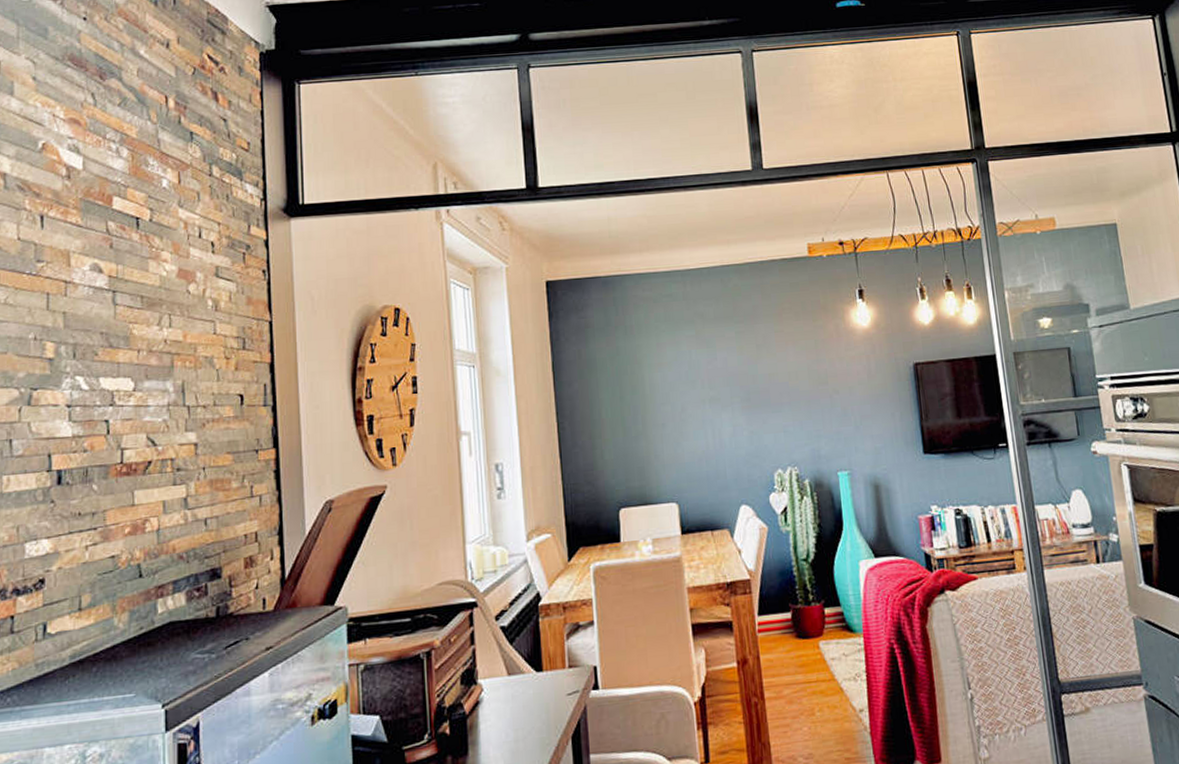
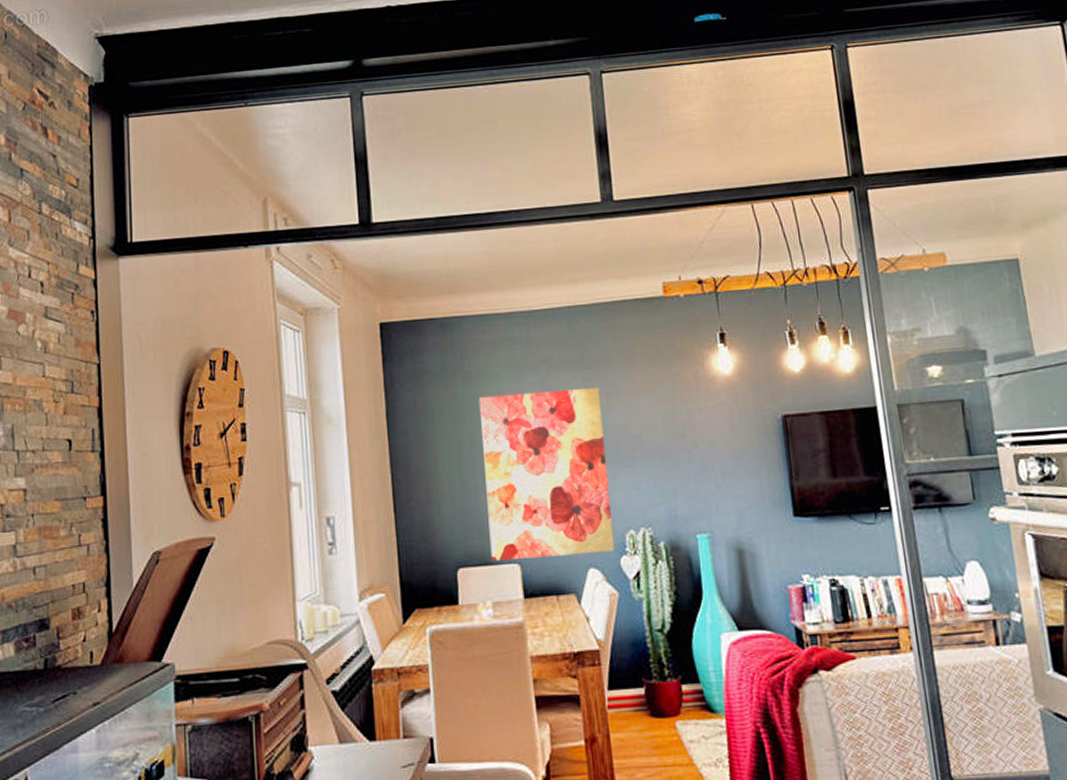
wall art: none [639,340,765,501] -> present [478,388,615,561]

